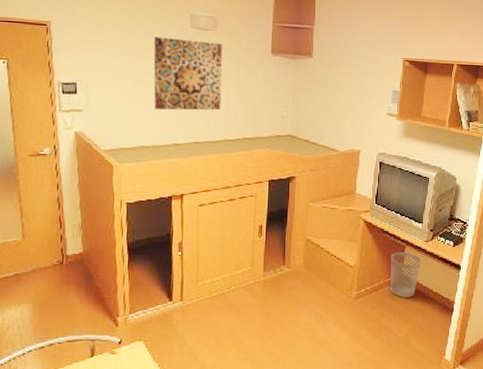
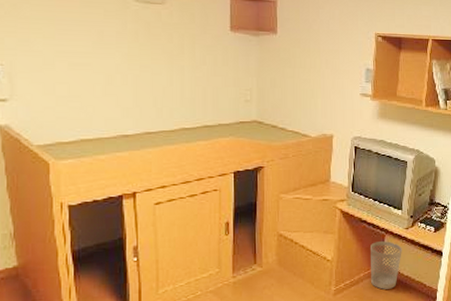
wall art: present [154,37,222,111] -> none [92,12,175,97]

